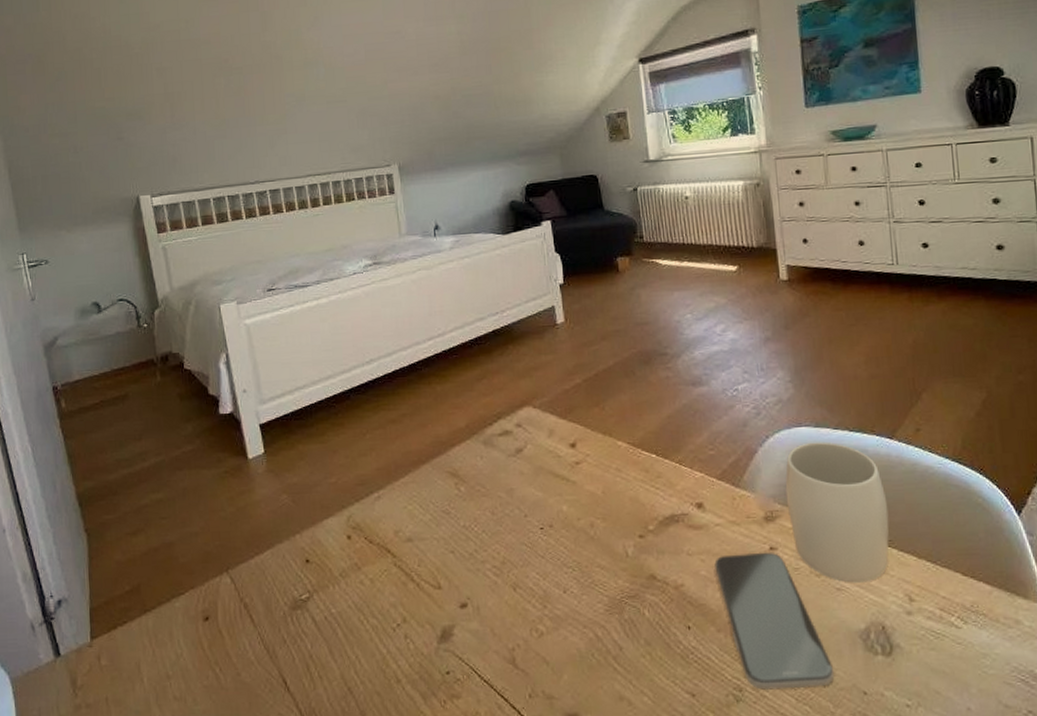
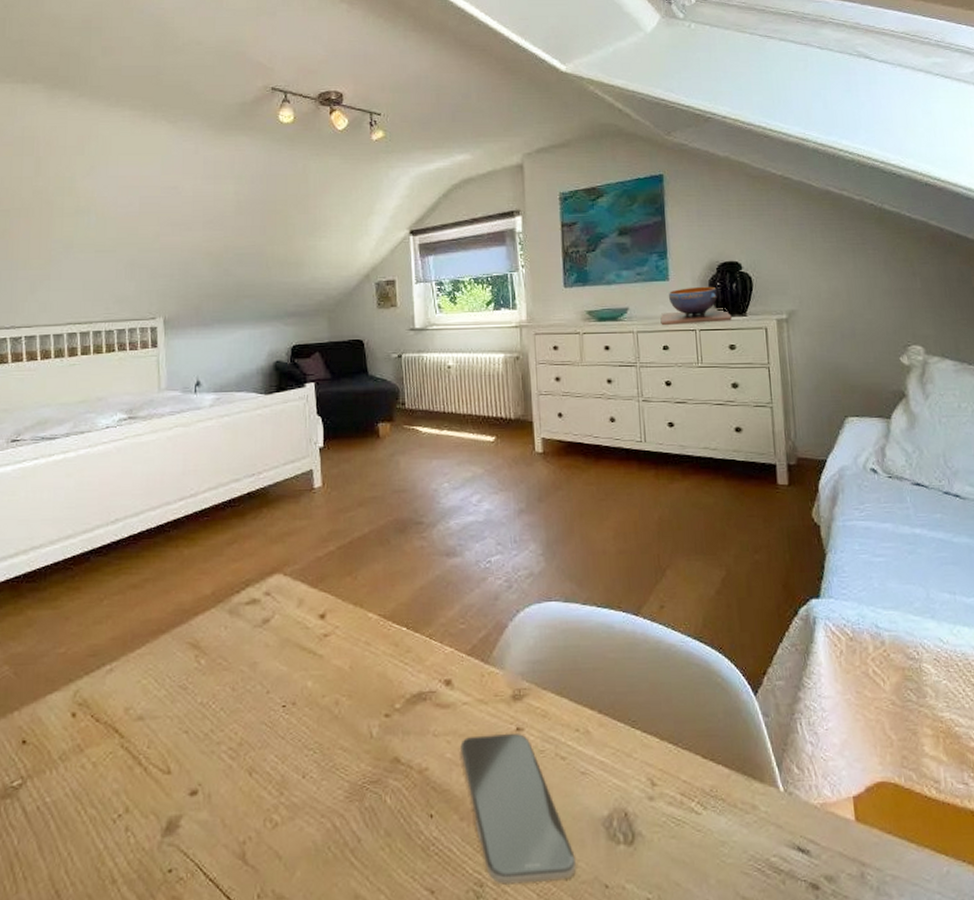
mug: present [785,442,890,583] -> none [533,617,634,766]
decorative bowl: none [912,96,993,142] -> present [660,286,732,326]

